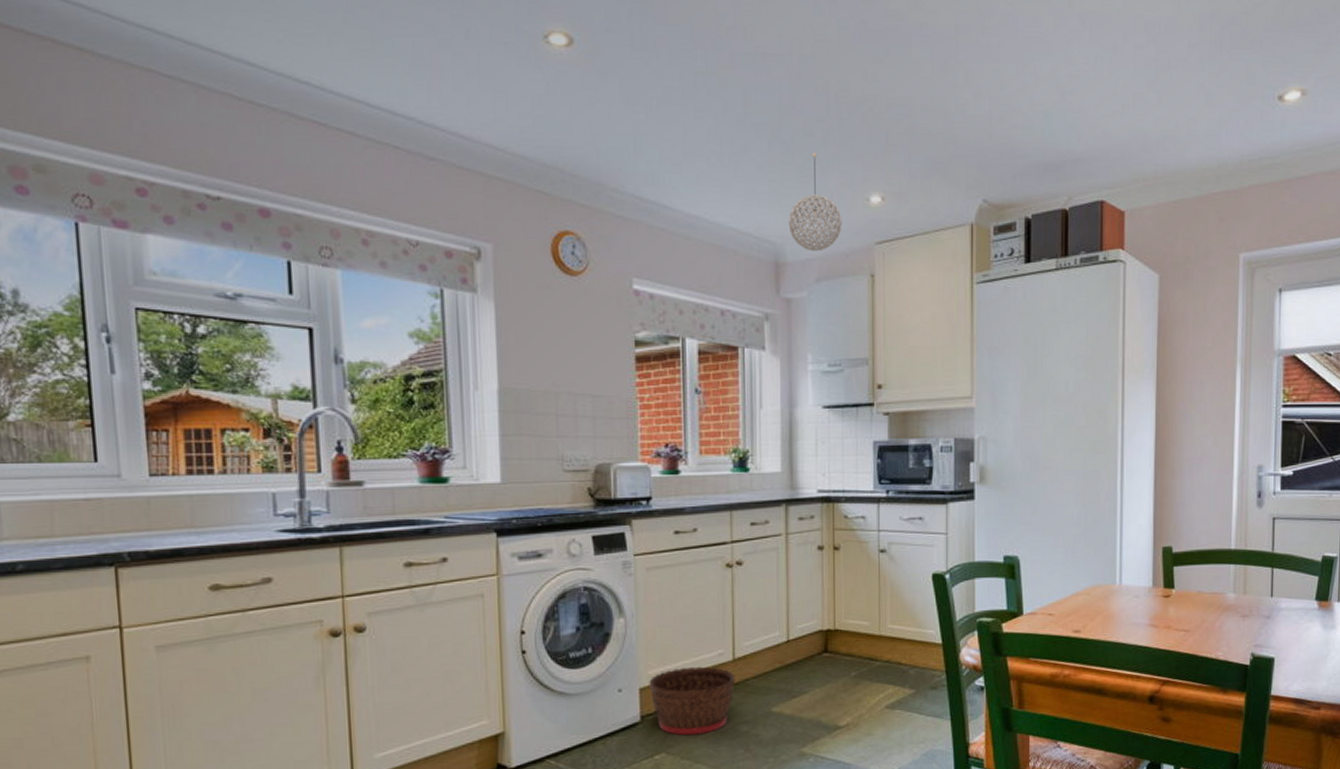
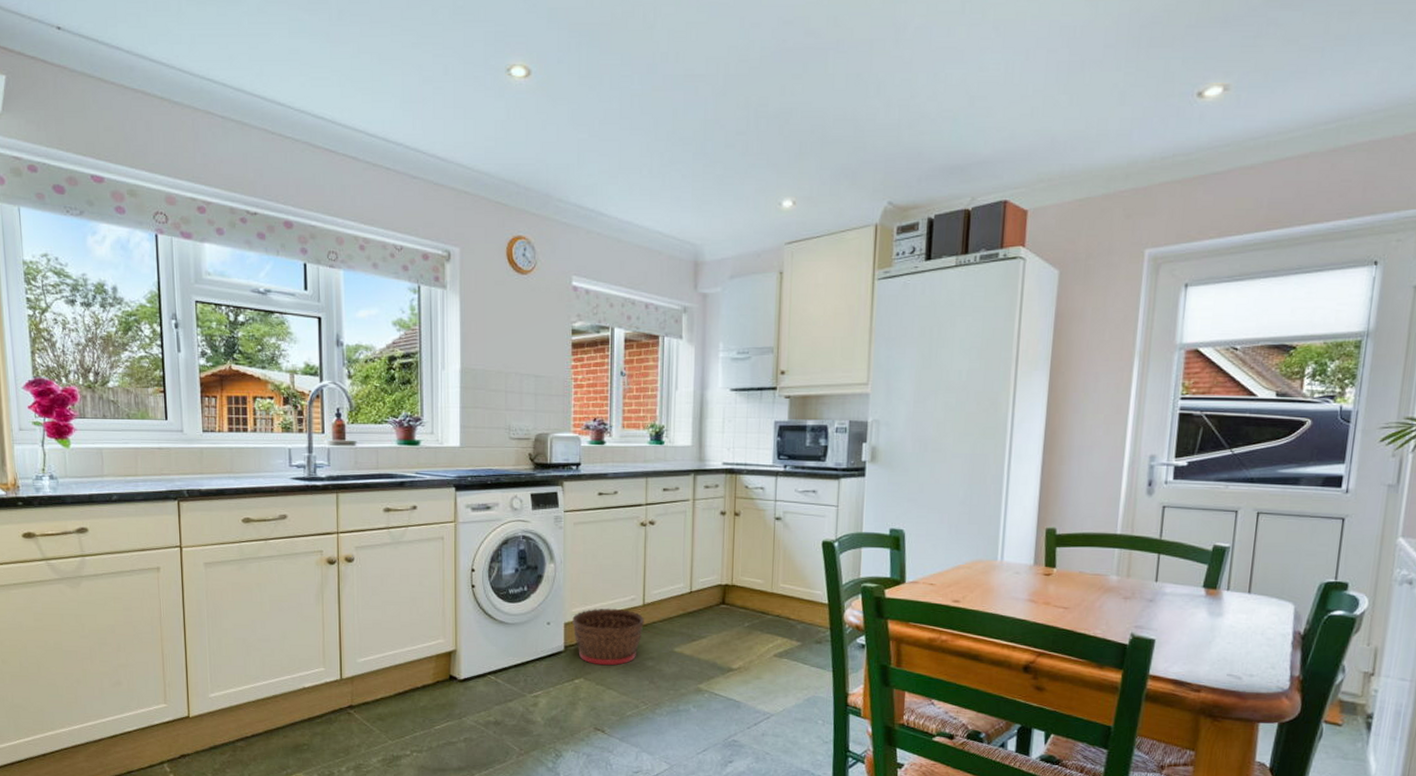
pendant light: present [788,152,843,252] -> none [707,162,756,252]

